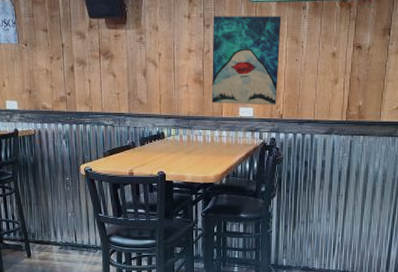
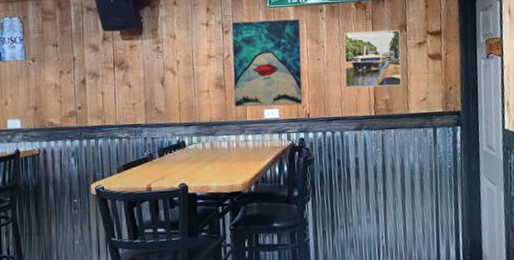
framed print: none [320,32,383,93] -> present [343,30,402,88]

